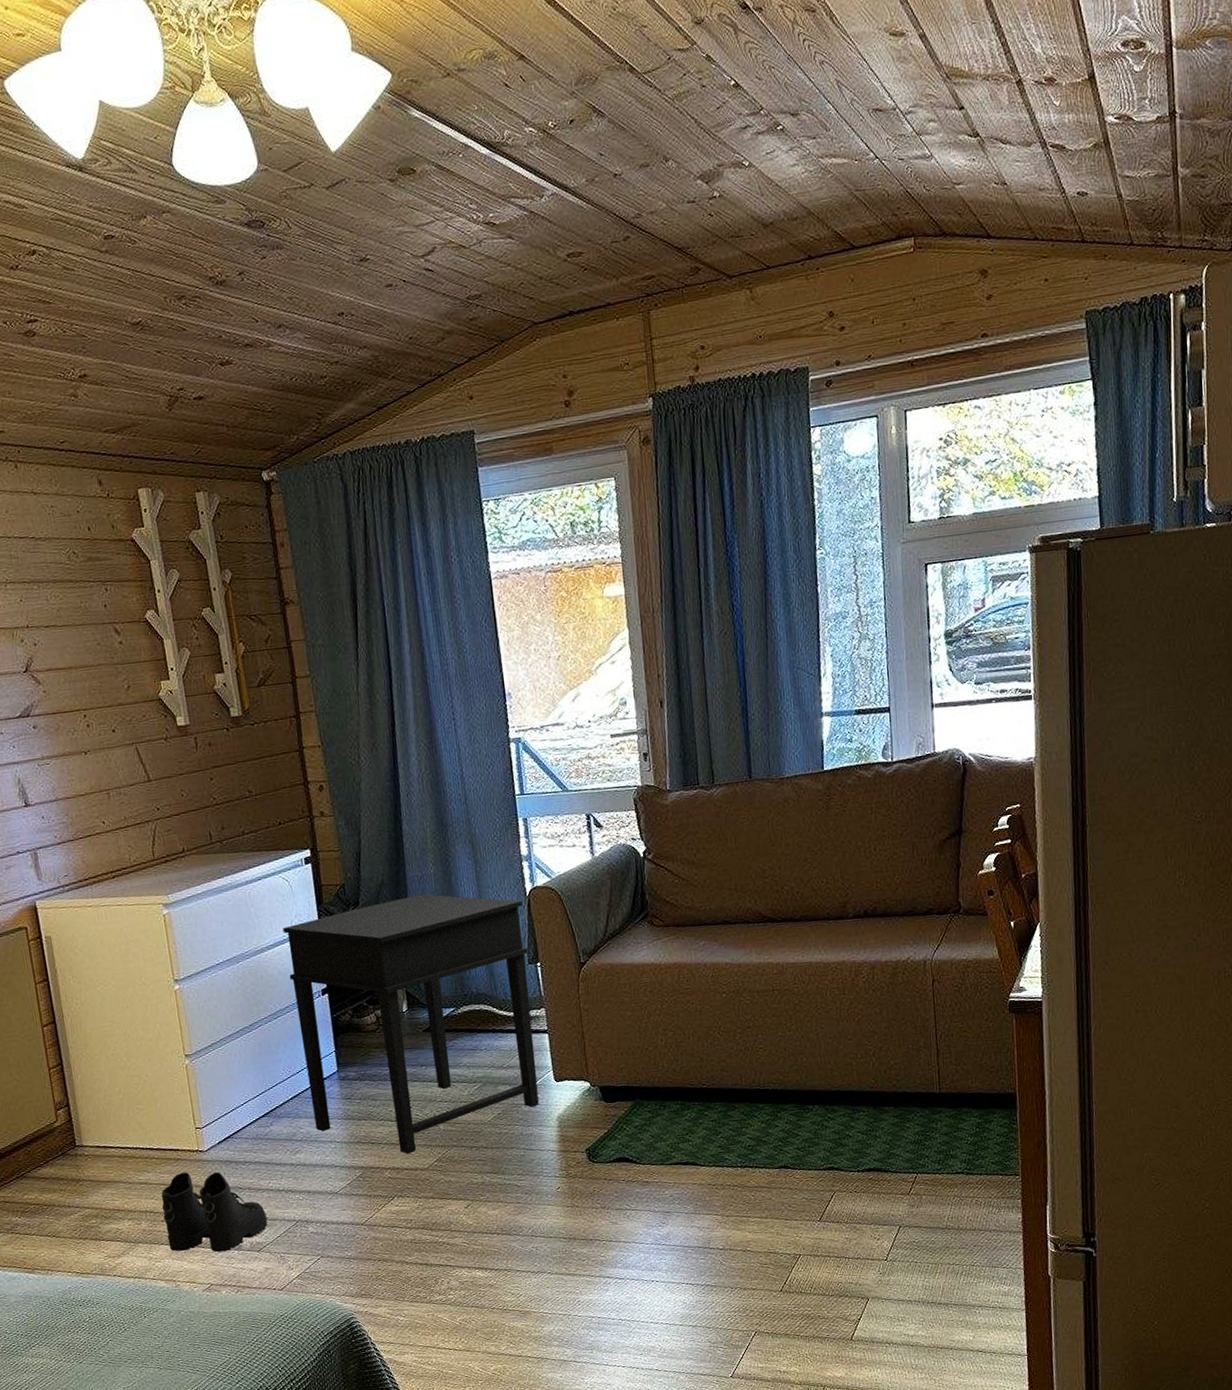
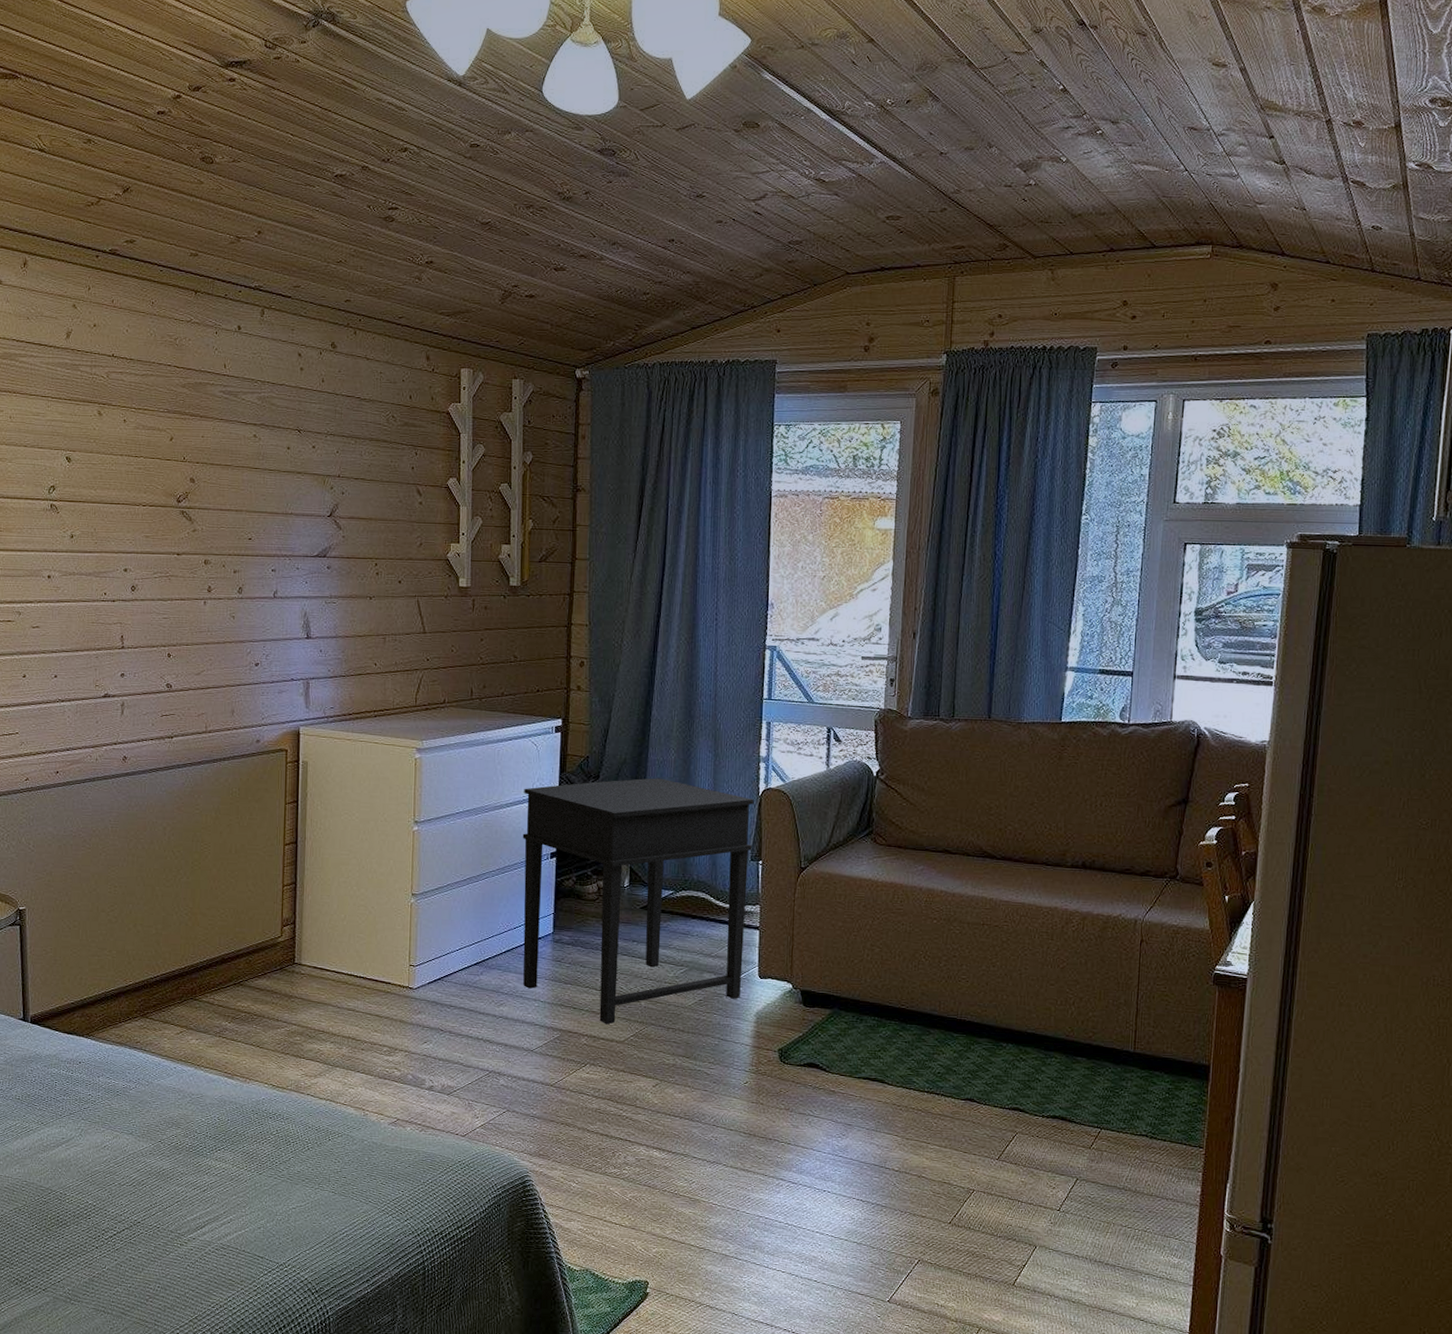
boots: present [161,1172,268,1253] -> none [364,1006,462,1090]

